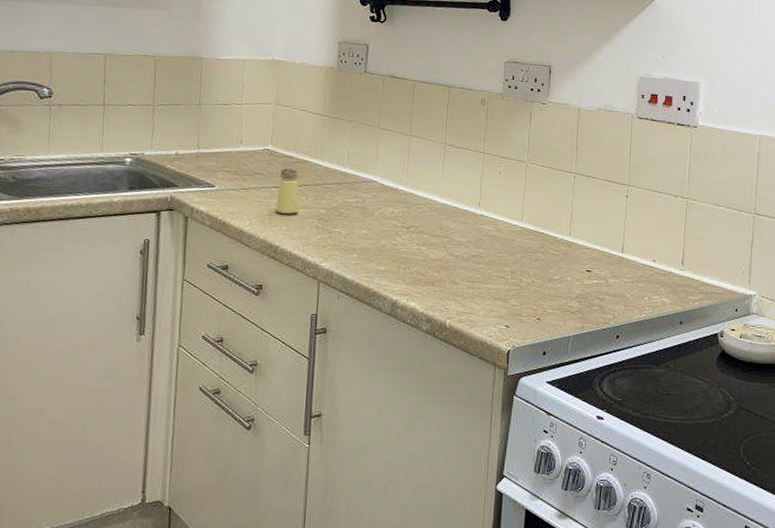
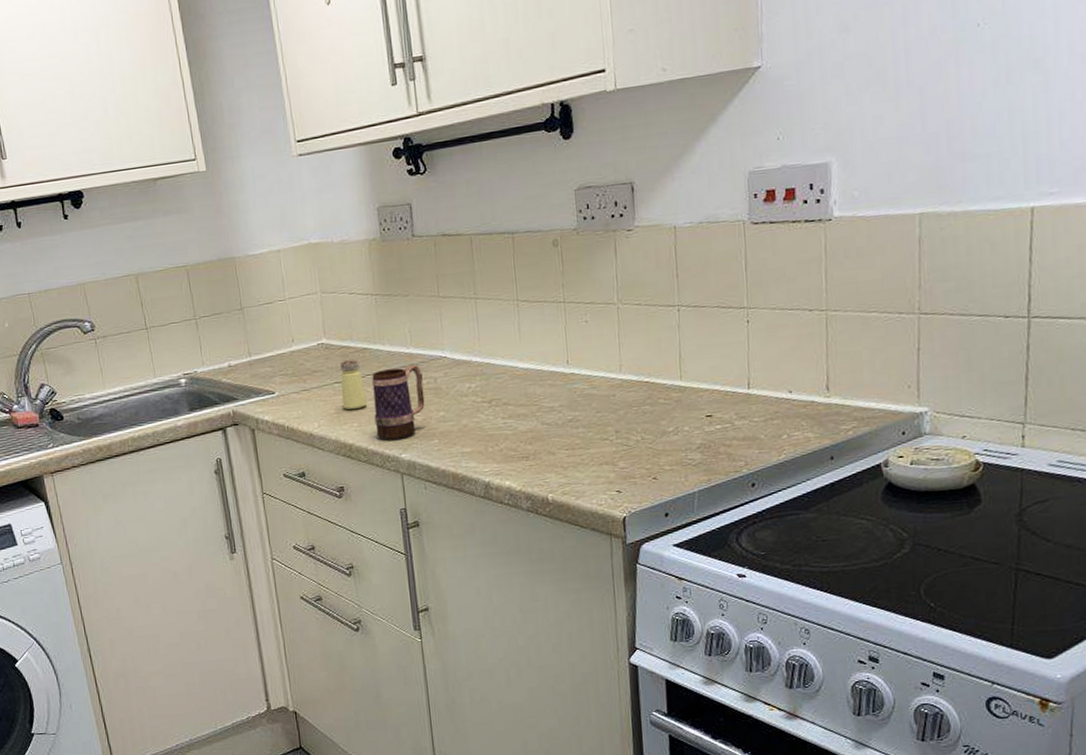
mug: none [303,182,353,249] -> present [372,364,425,440]

